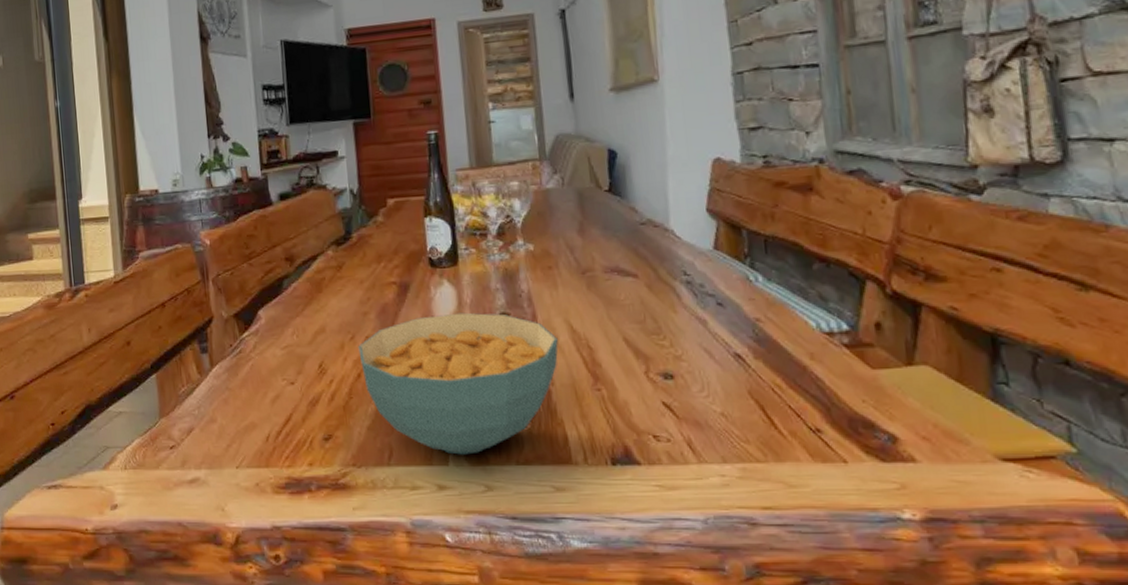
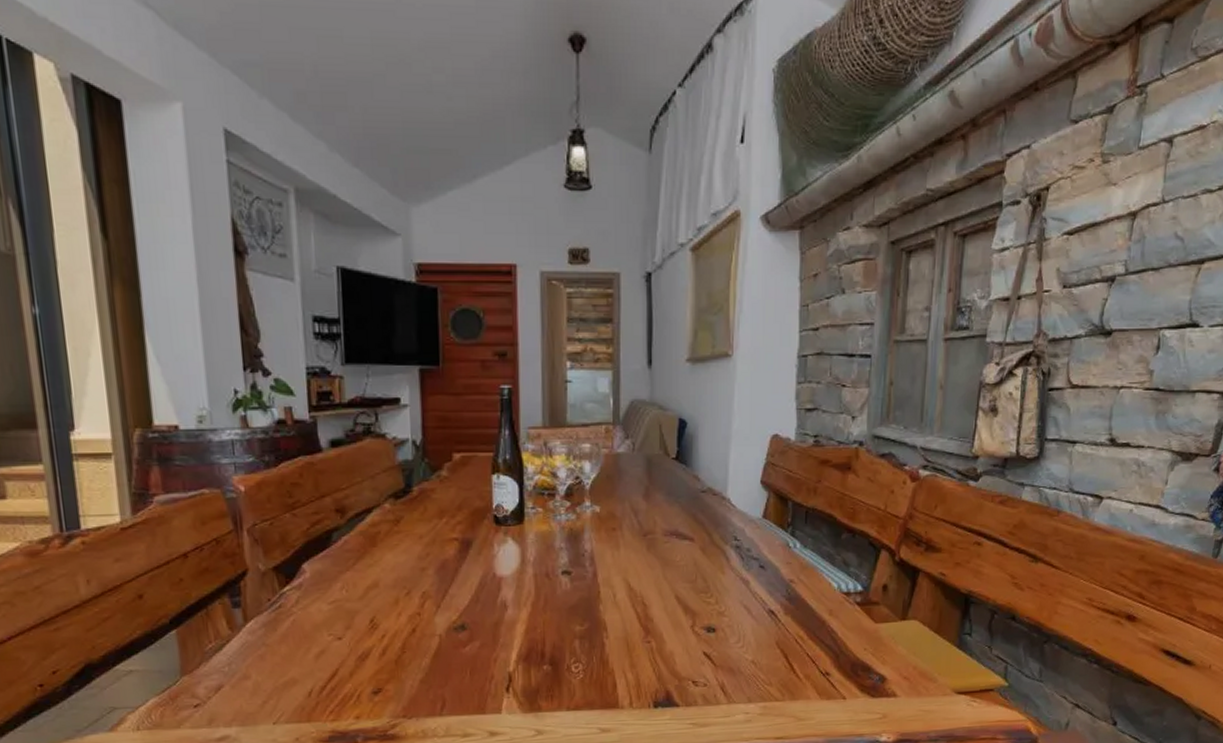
cereal bowl: present [358,312,559,455] -> none [414,570,615,703]

